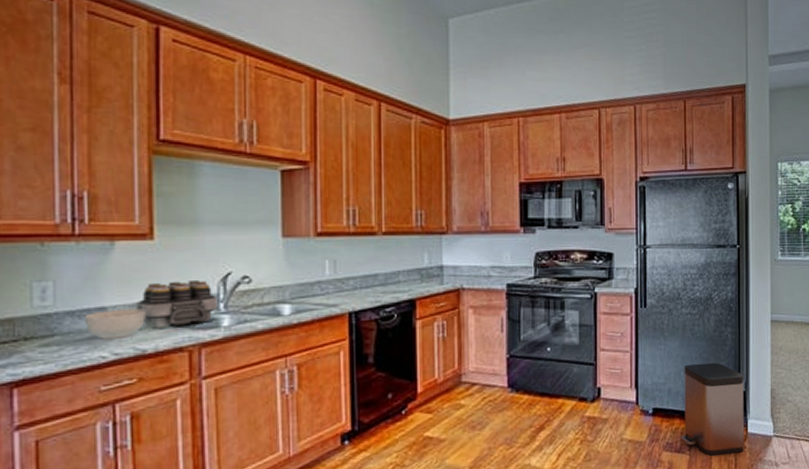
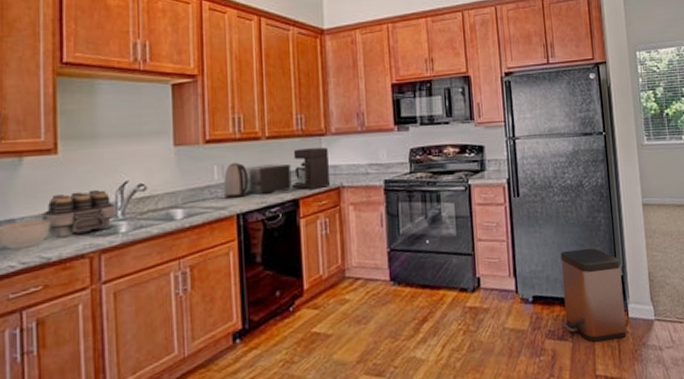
kettle: none [336,258,363,295] -> present [224,162,249,198]
toaster: none [359,261,409,294] -> present [245,163,292,196]
coffee maker: none [409,247,450,291] -> present [292,147,331,190]

